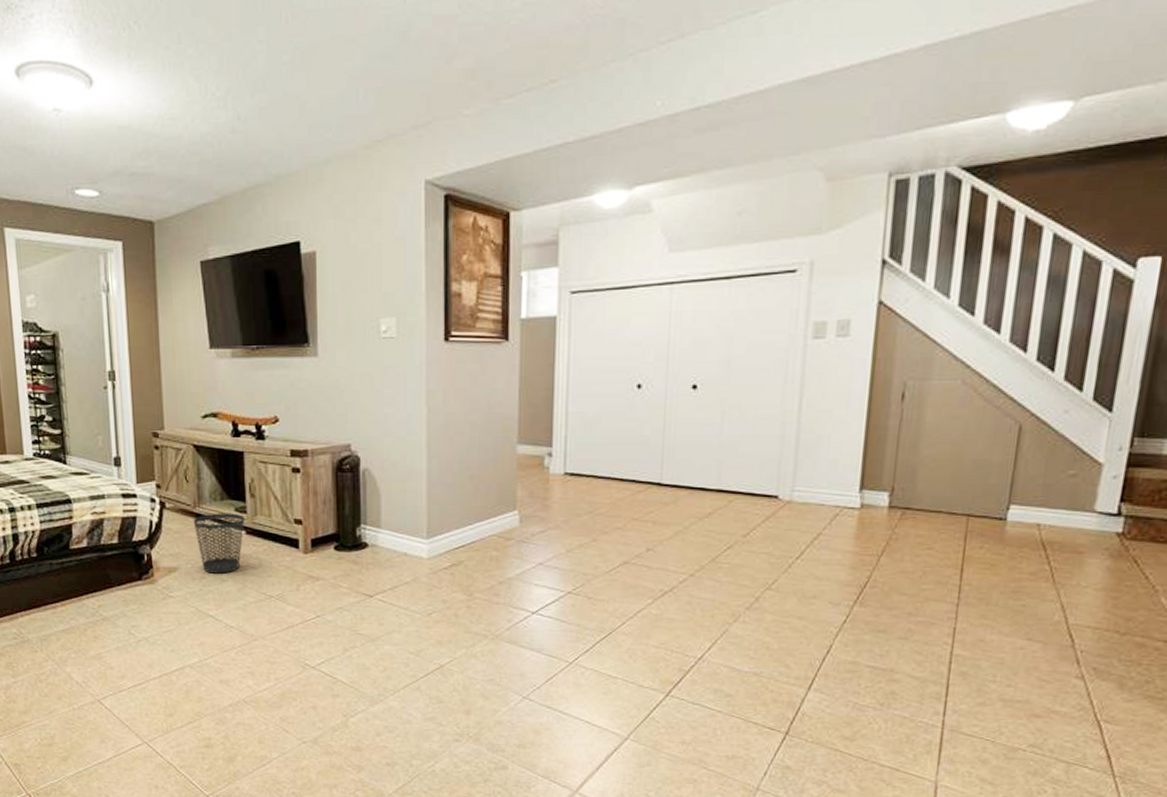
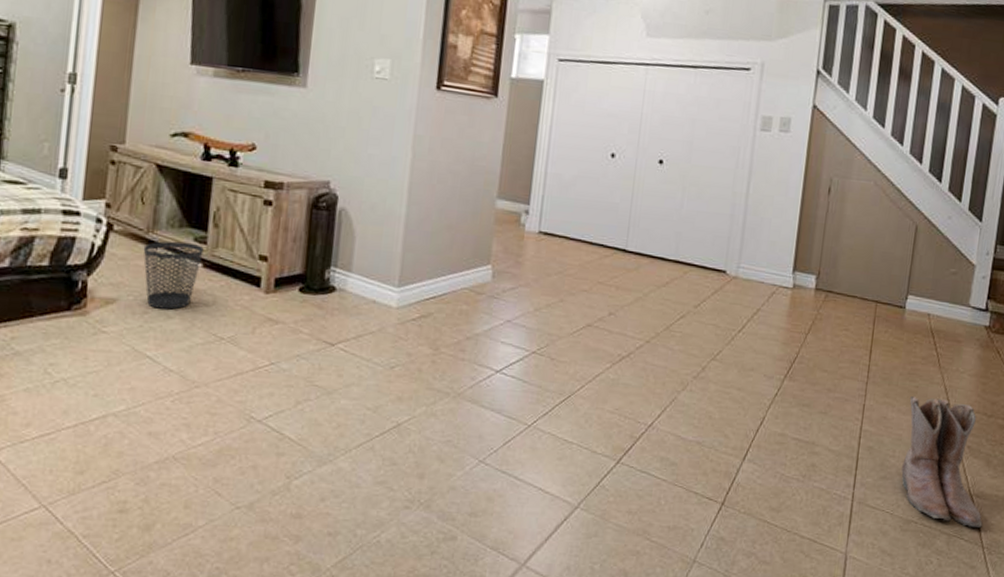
boots: none [1004,615,1114,755] -> present [901,395,983,527]

